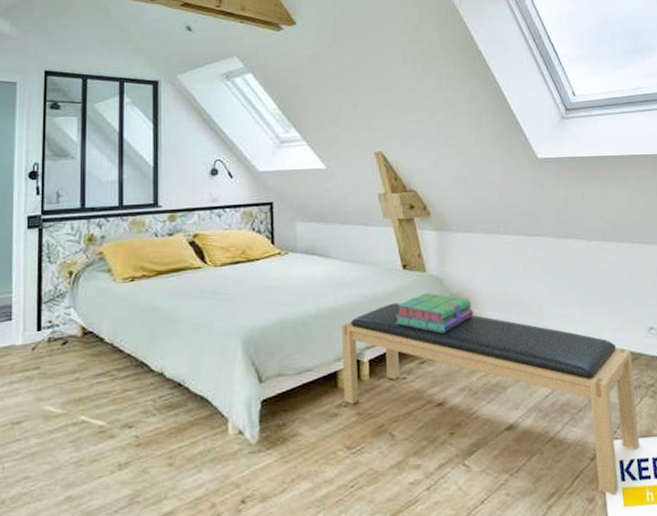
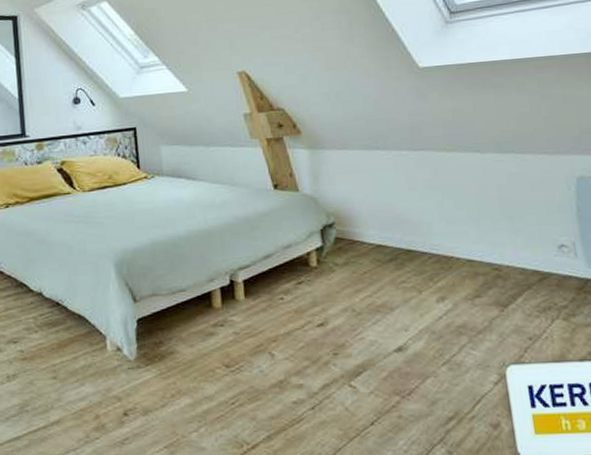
bench: present [341,303,640,497] -> none [212,223,552,423]
stack of books: present [395,292,473,333] -> none [268,212,353,253]

